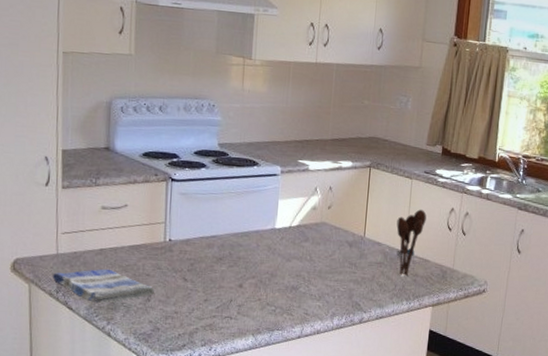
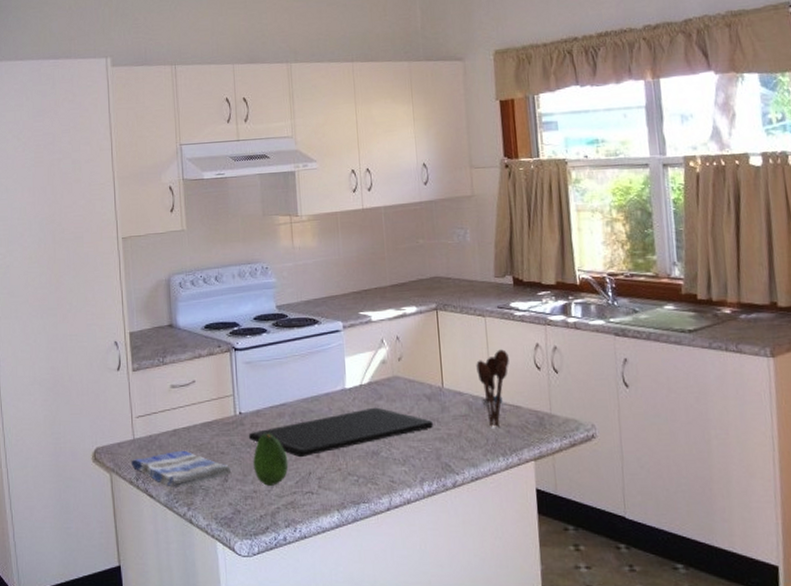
cutting board: none [175,247,351,286] -> present [248,407,433,458]
fruit: none [177,260,212,309] -> present [253,432,289,486]

